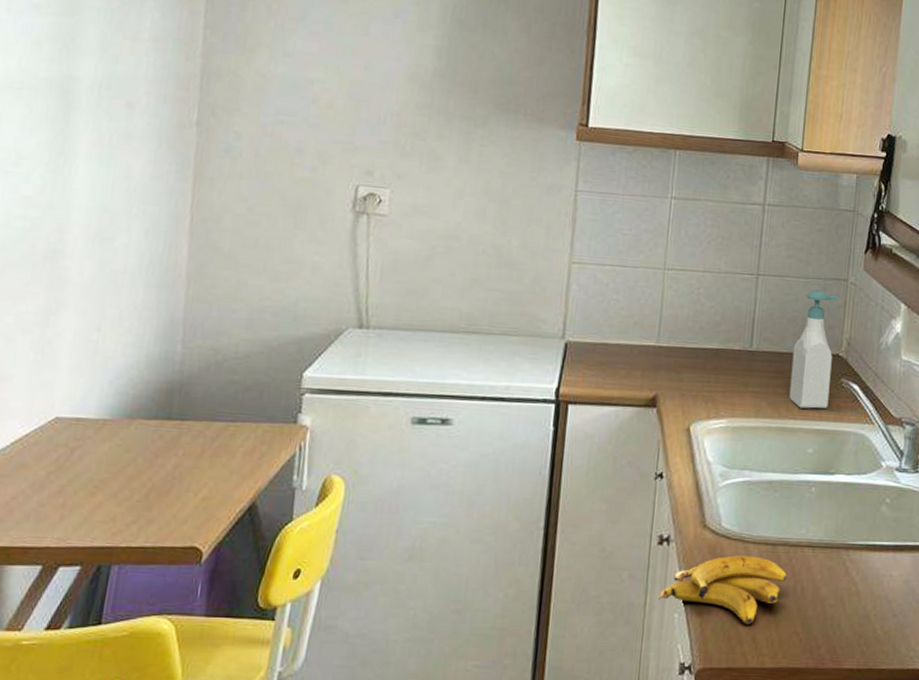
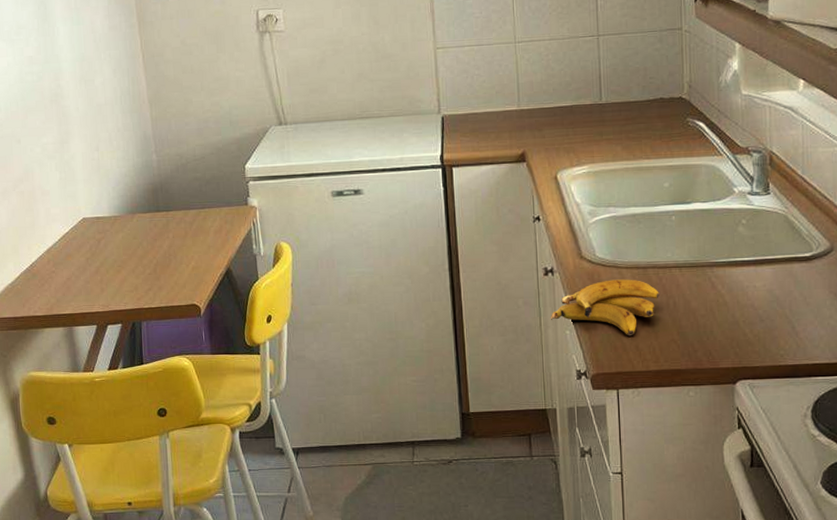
soap bottle: present [789,290,839,409] -> none [639,41,678,149]

